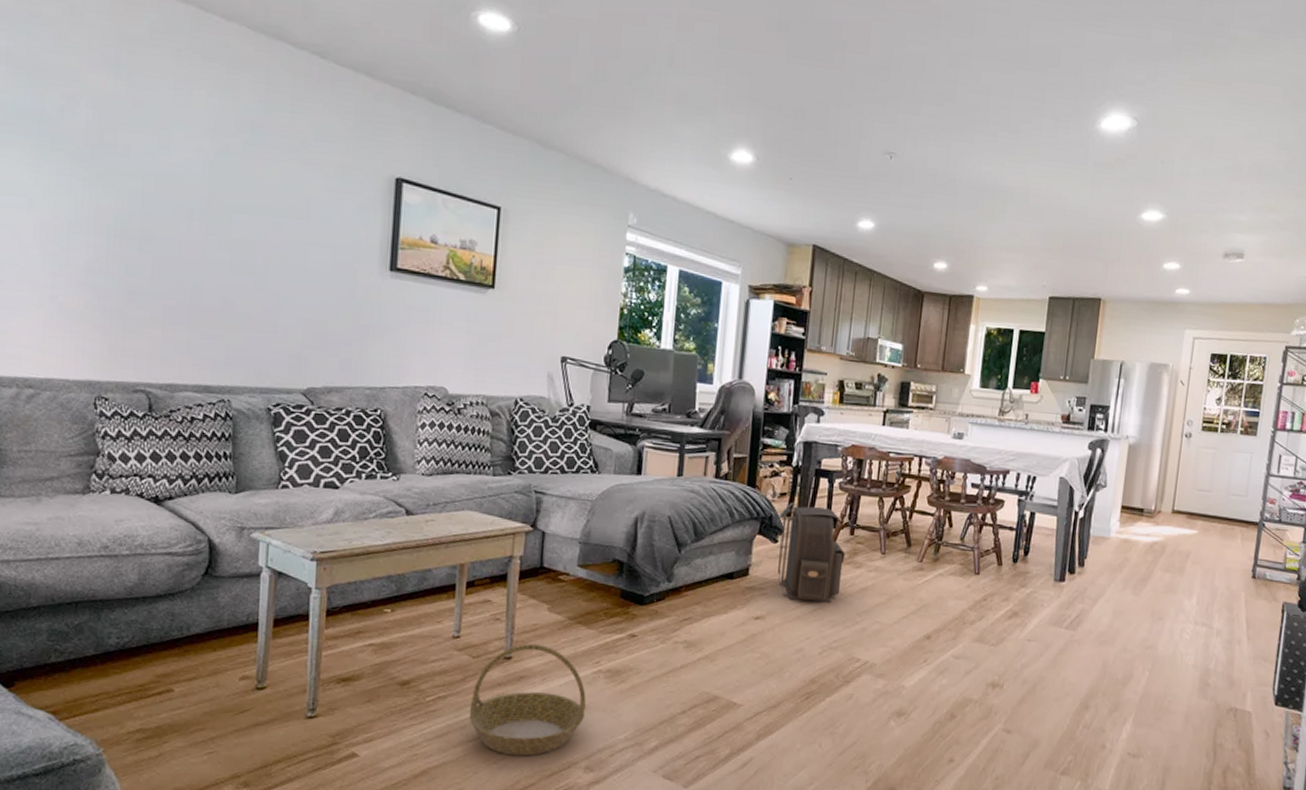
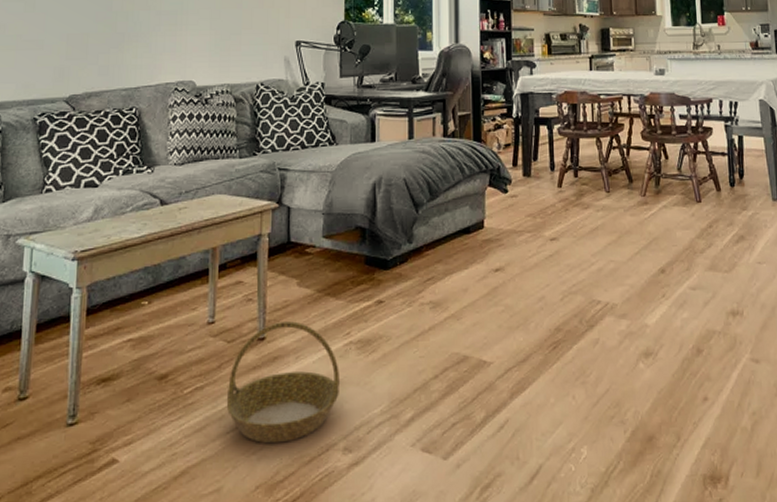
backpack: present [778,503,845,603] -> none [506,152,573,248]

